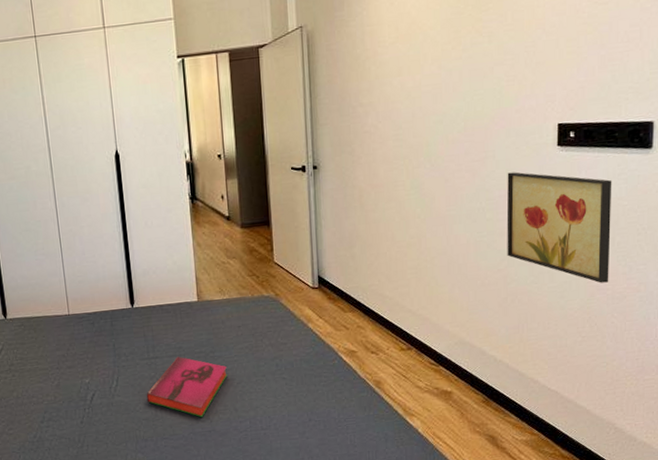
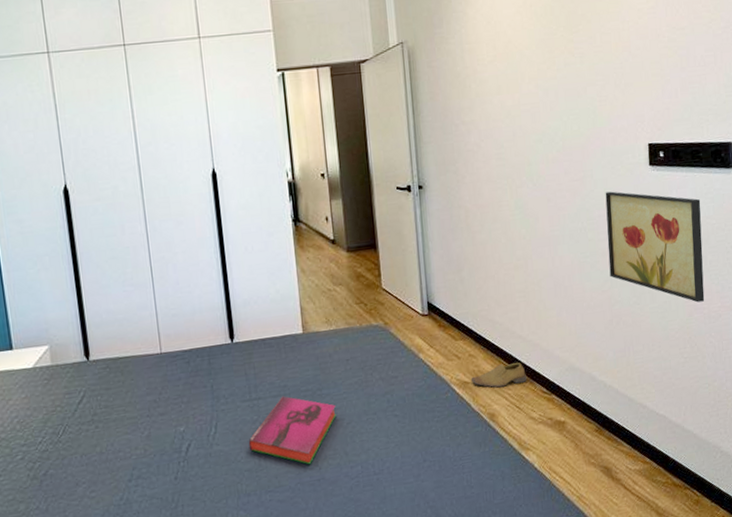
shoe: none [358,334,414,358] -> present [470,362,527,388]

